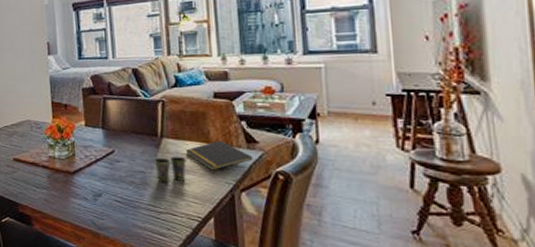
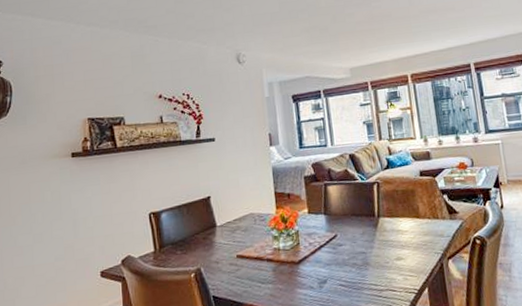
cup: present [154,156,186,183] -> none [373,233,402,261]
notepad: present [185,141,253,170] -> none [399,214,455,243]

